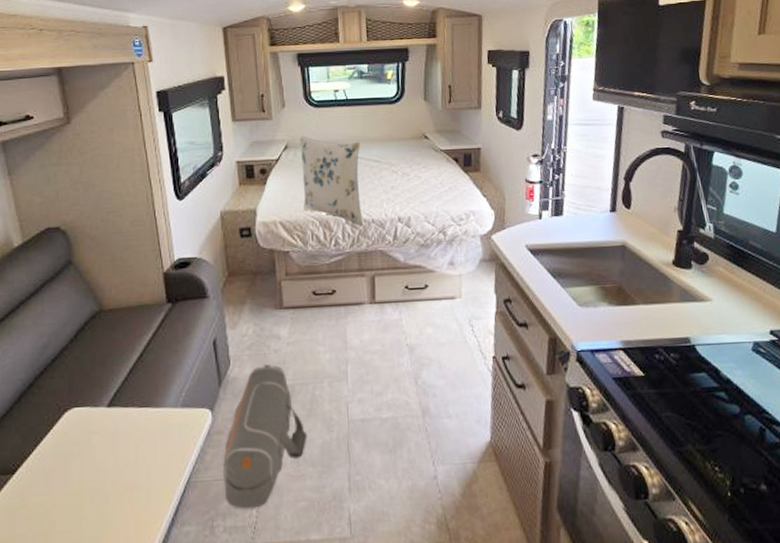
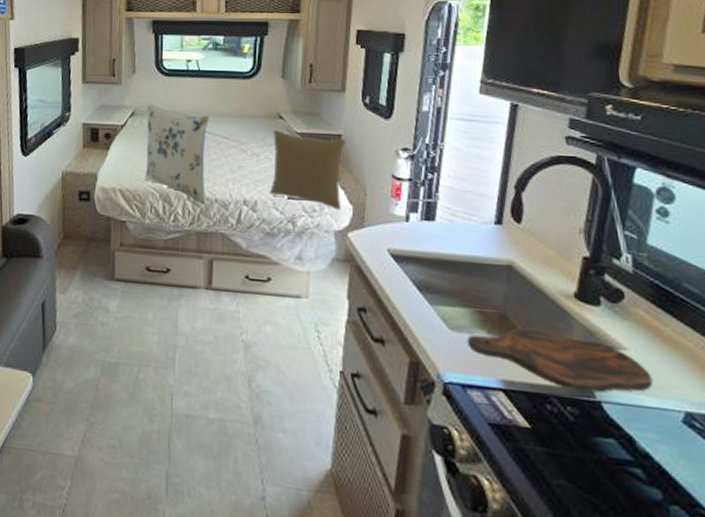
duffel bag: present [223,364,308,509] -> none [37,336,127,490]
pillow: none [420,149,484,216] -> present [269,130,345,210]
cutting board: none [593,296,731,339] -> present [467,328,653,393]

